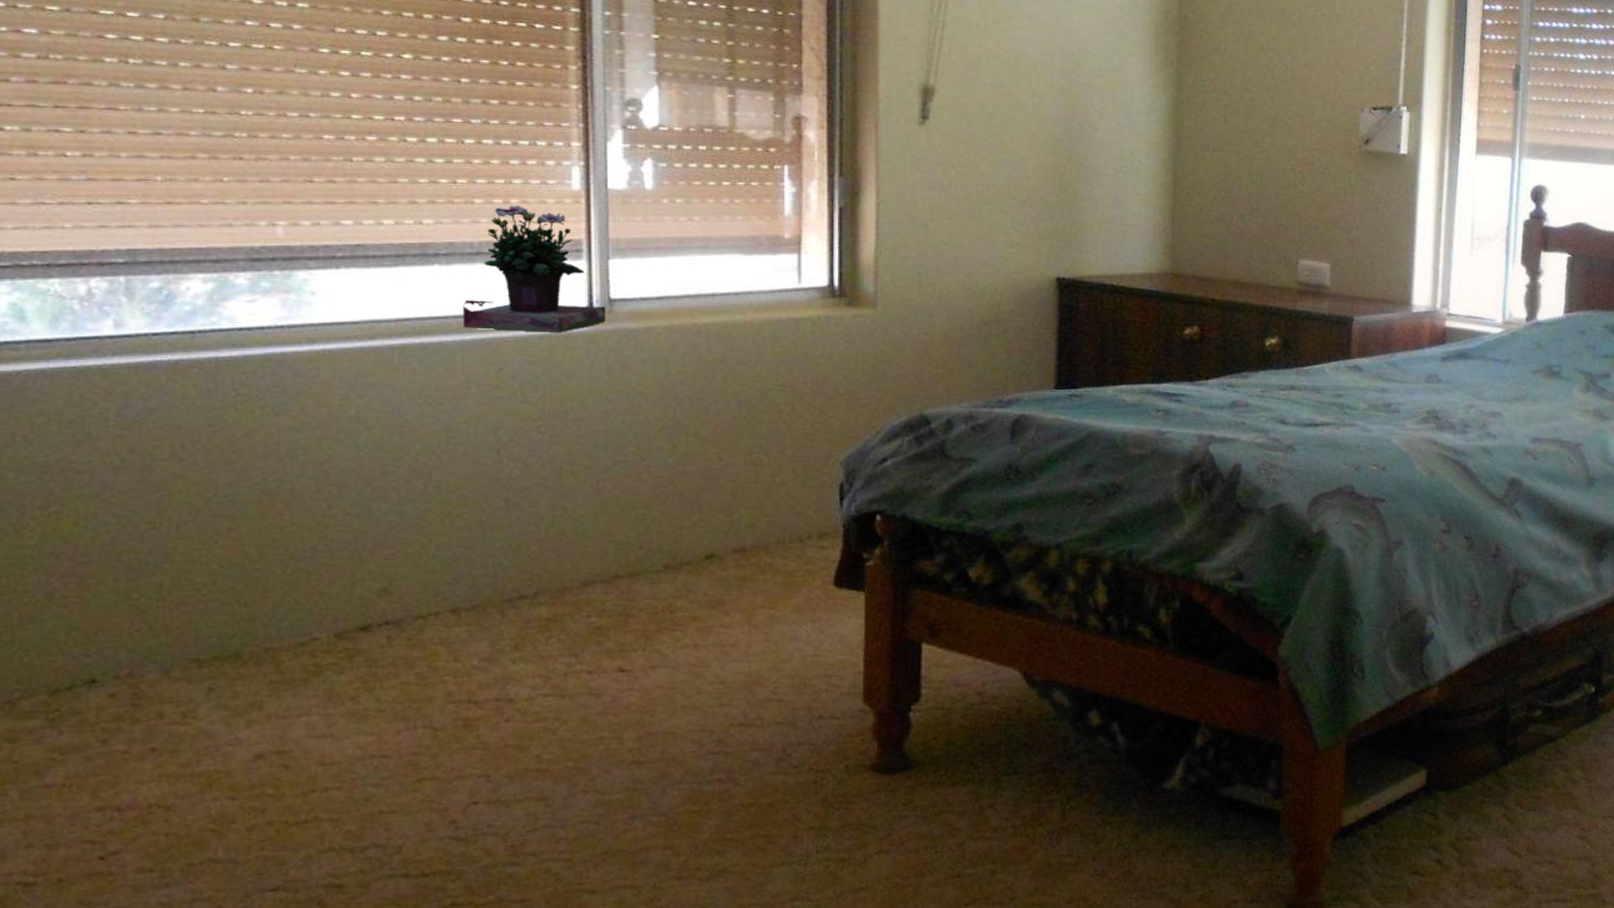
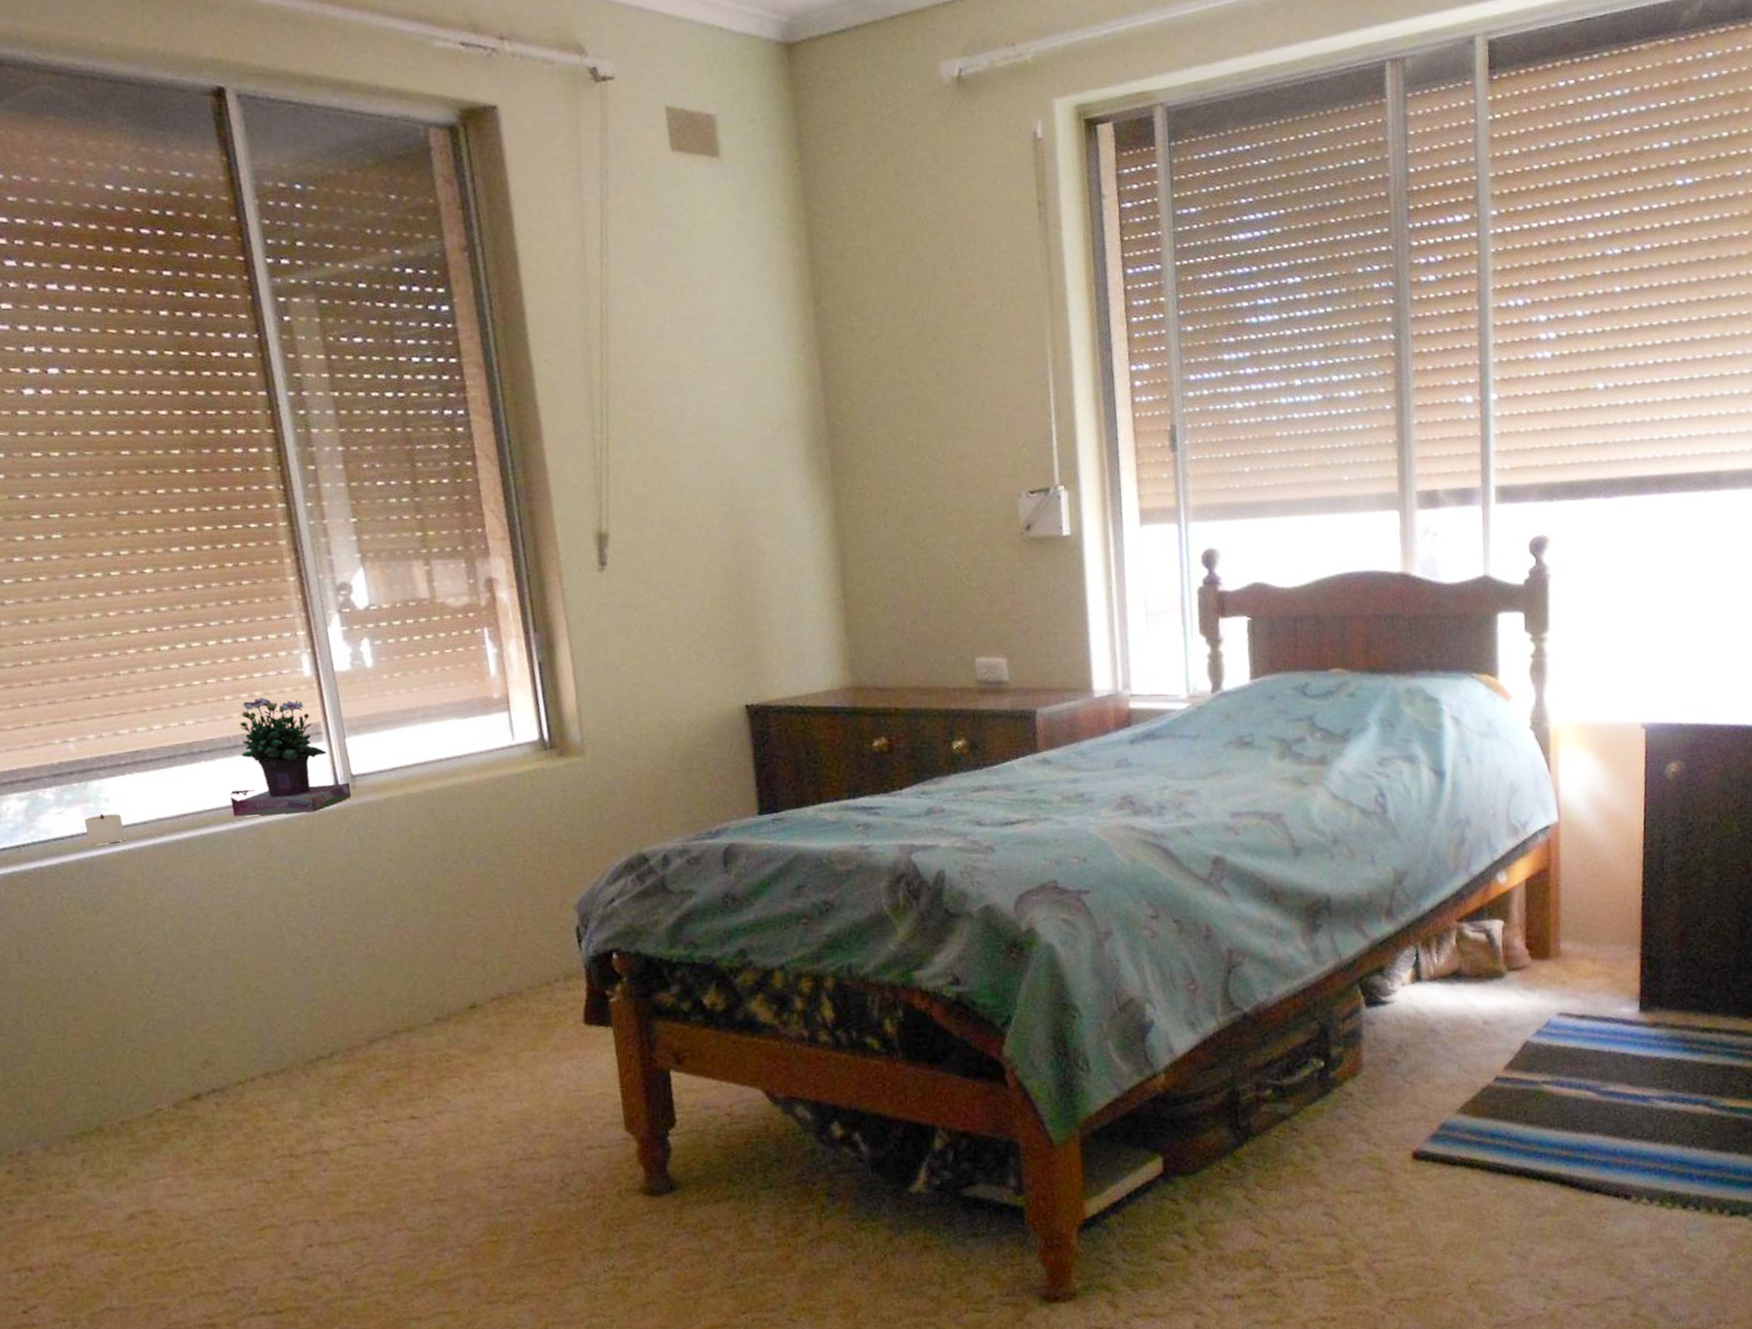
candle: none [281,307,328,341] -> present [84,813,126,845]

